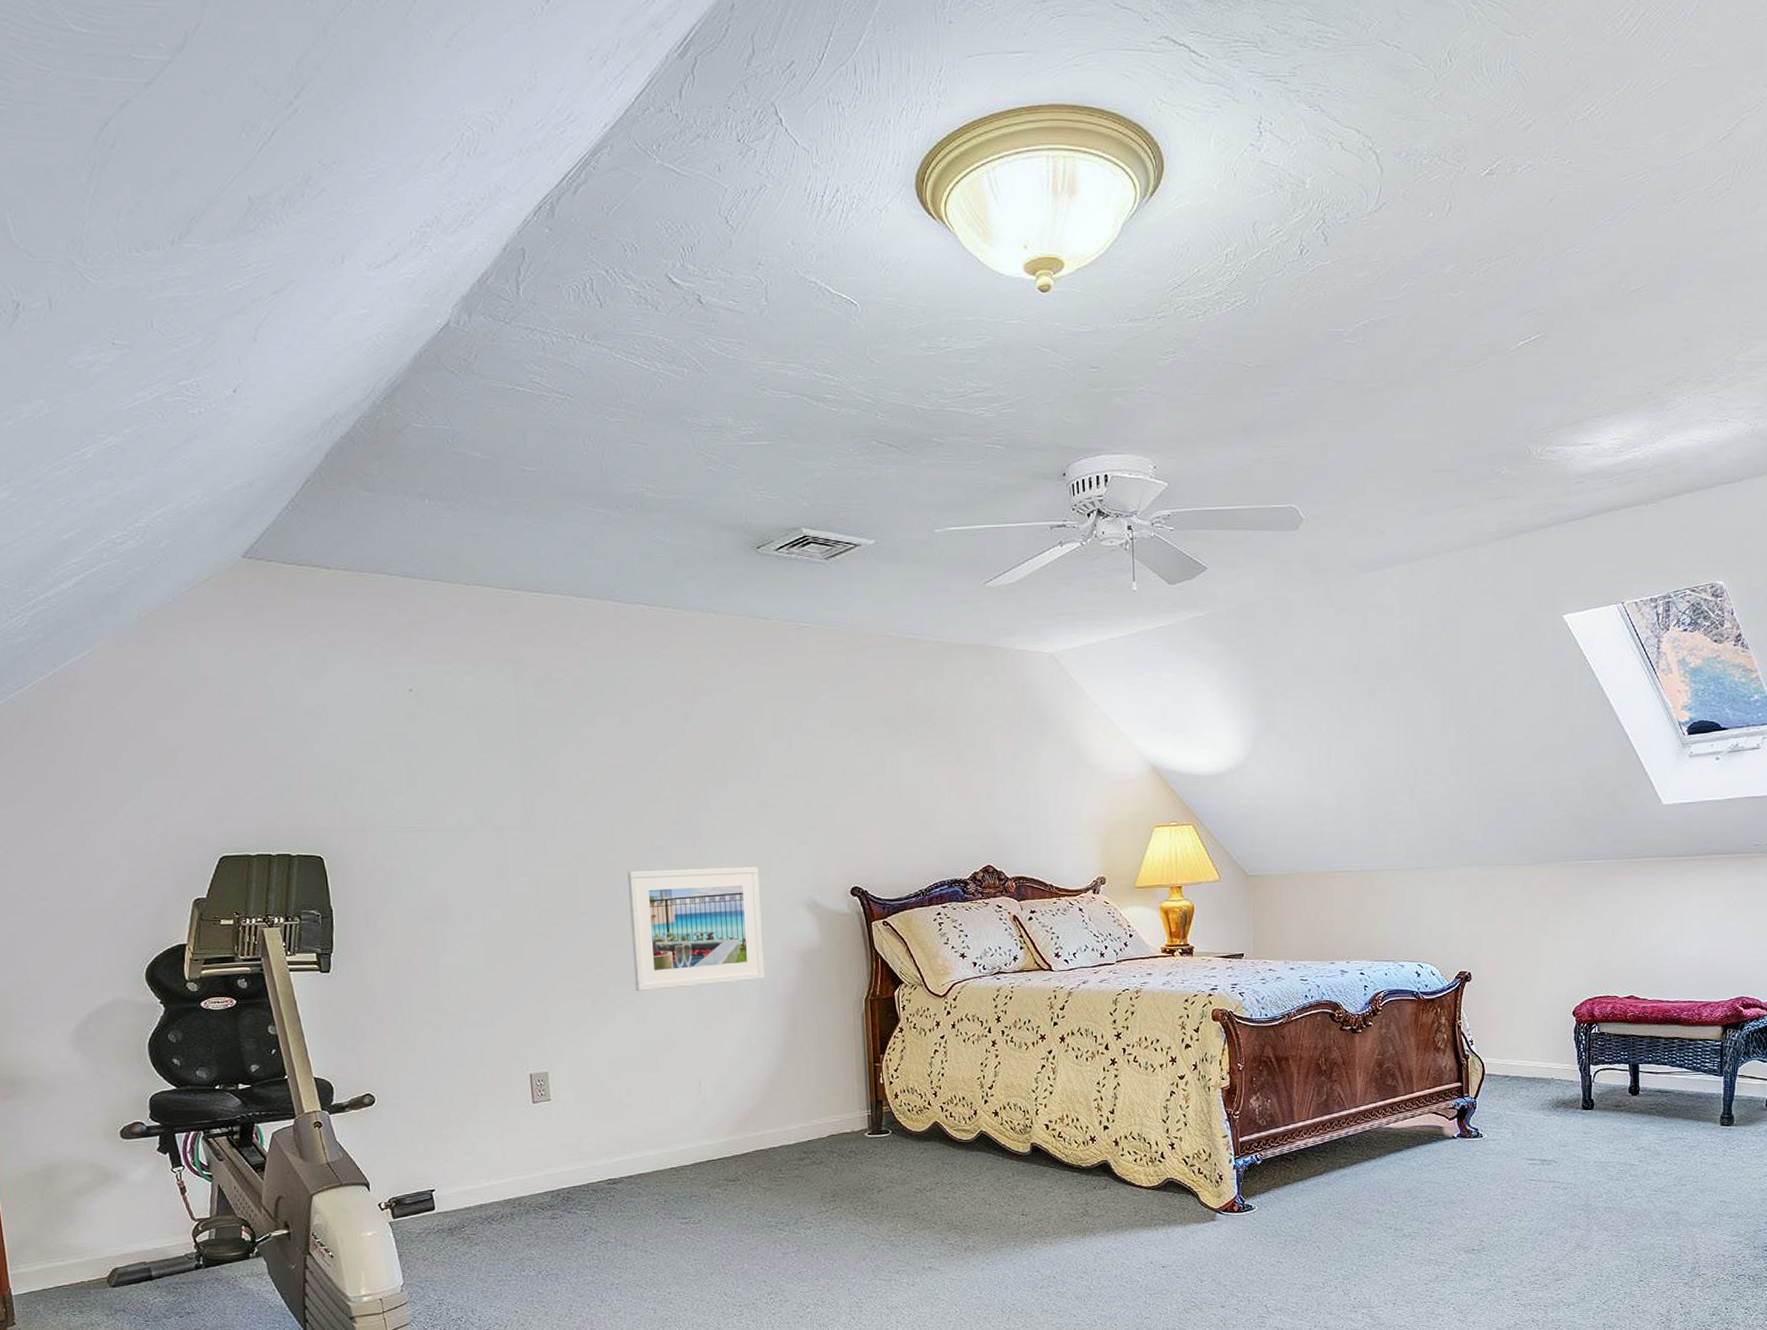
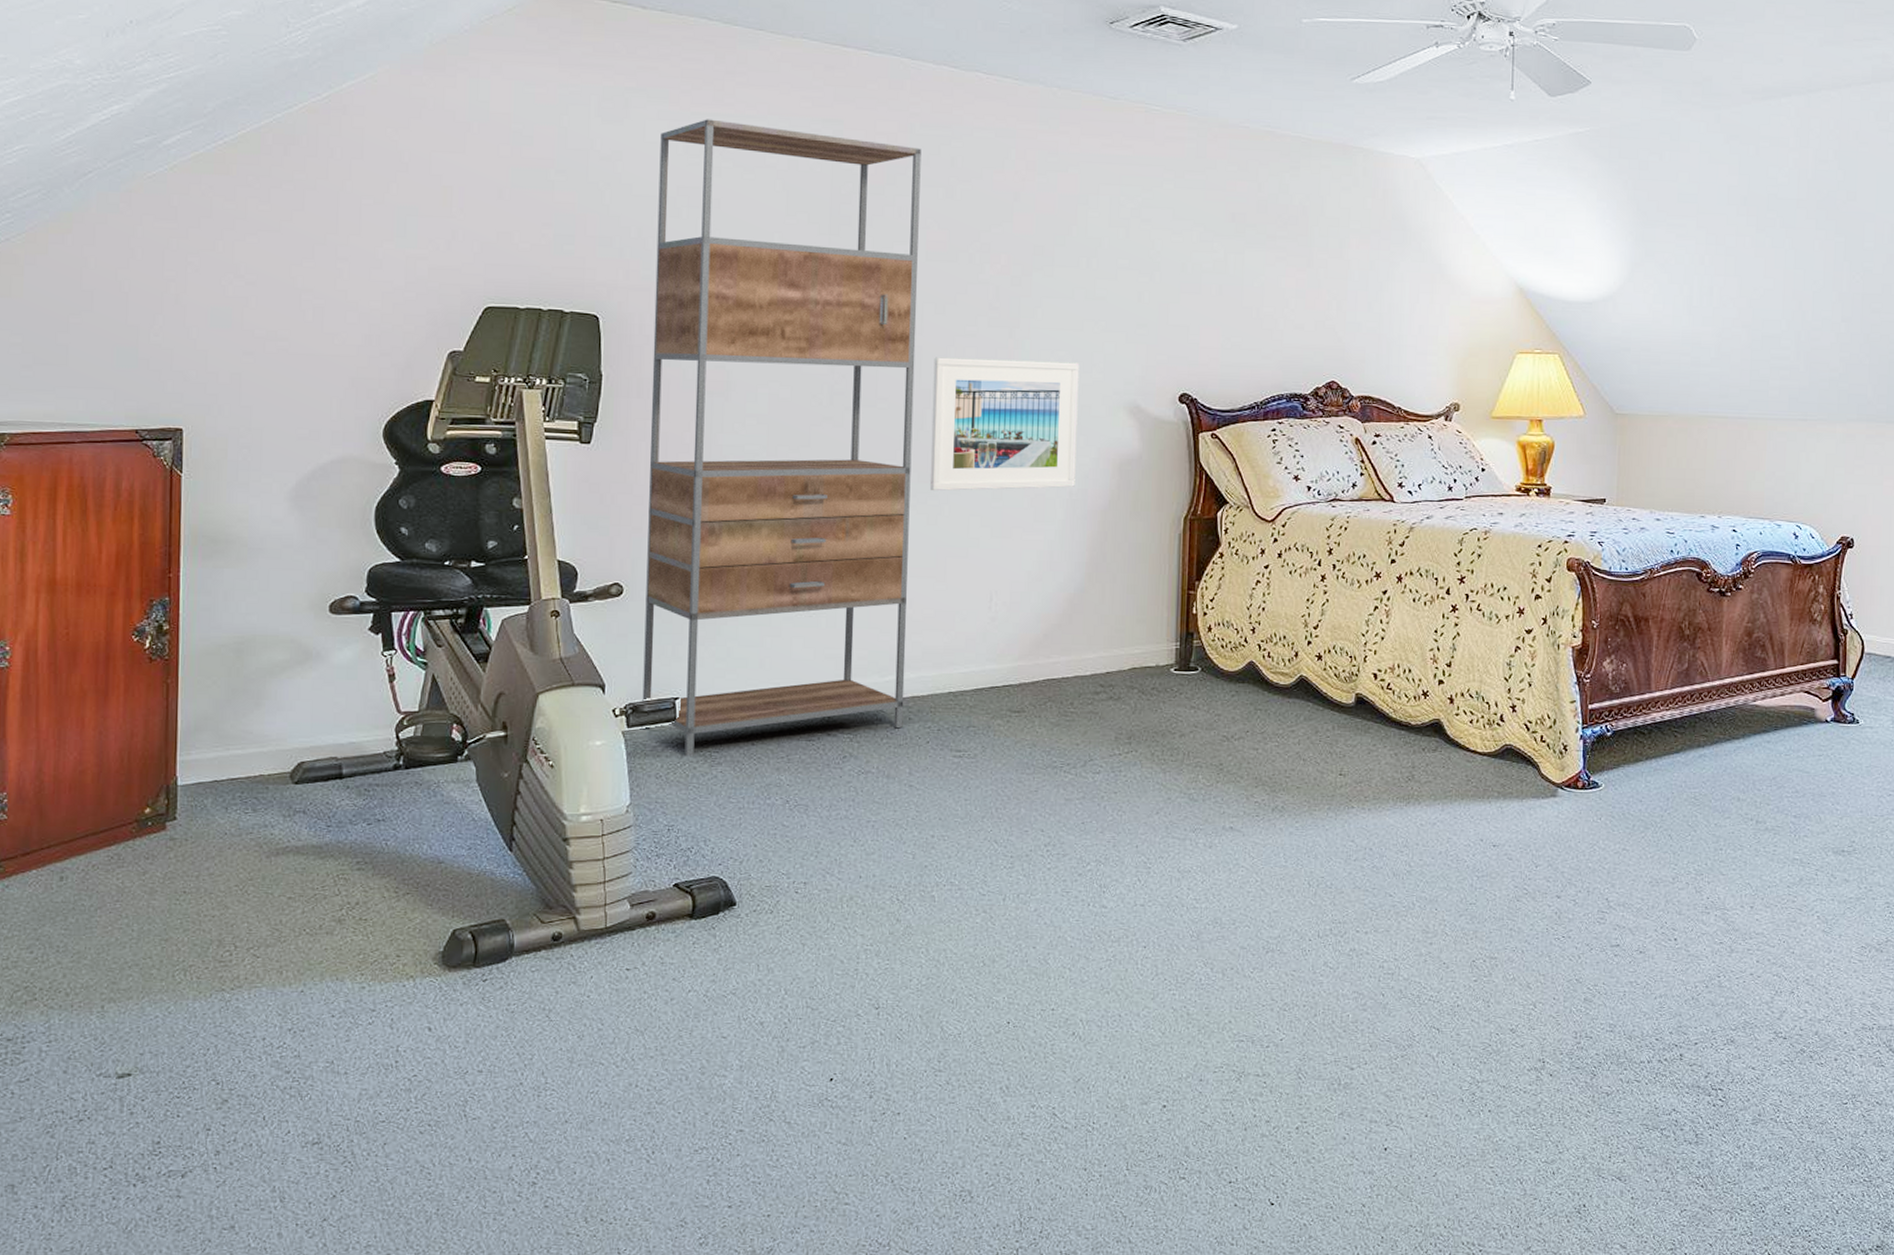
shelving unit: none [357,668,634,1241] -> present [641,119,922,757]

